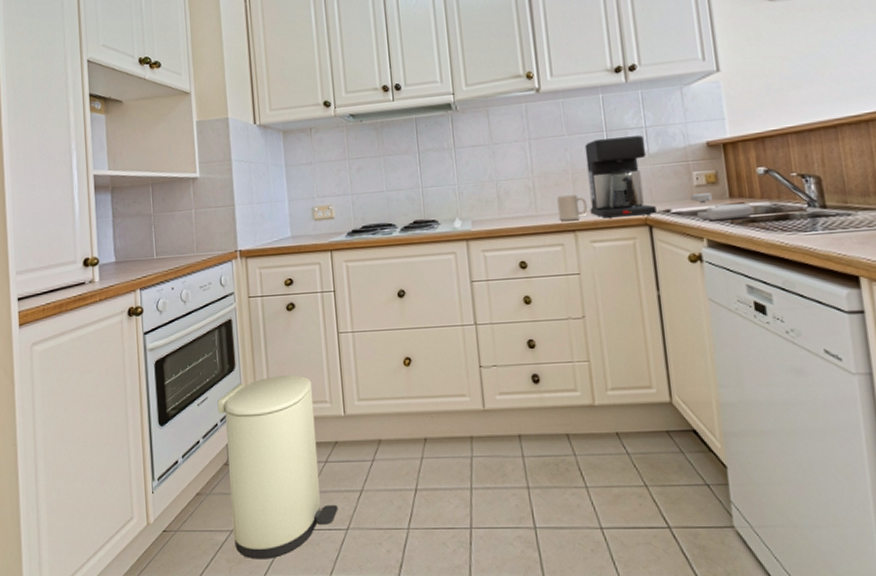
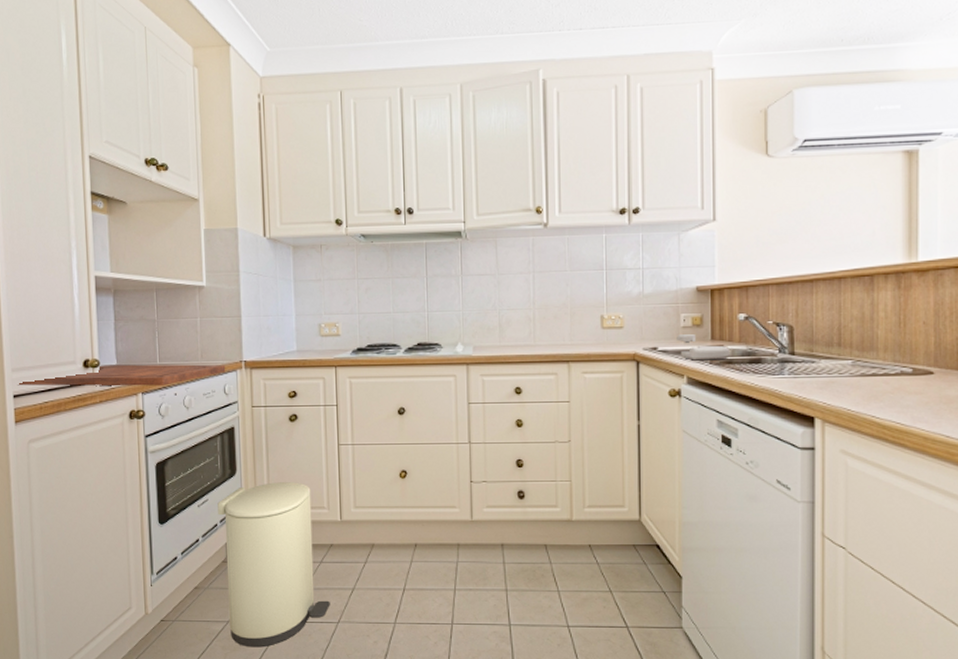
cutting board: none [21,256,221,288] -> present [17,364,226,386]
mug: present [557,194,587,221] -> none [555,328,582,351]
coffee maker: present [584,135,657,218] -> none [584,276,644,352]

